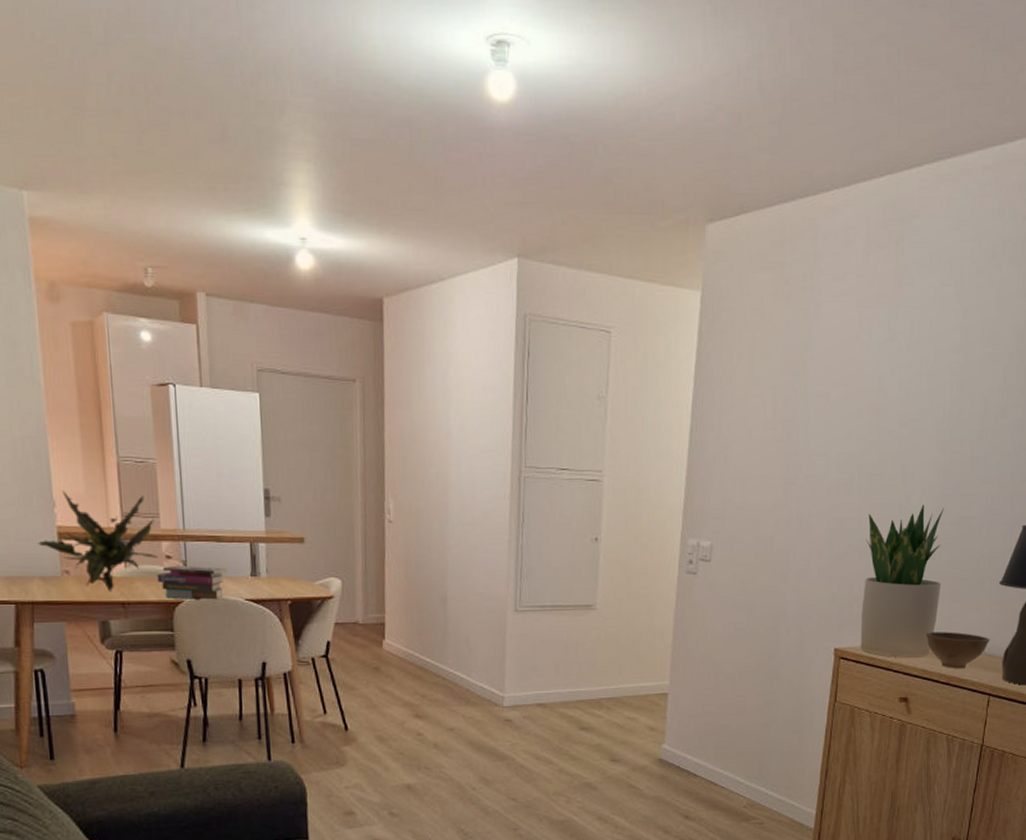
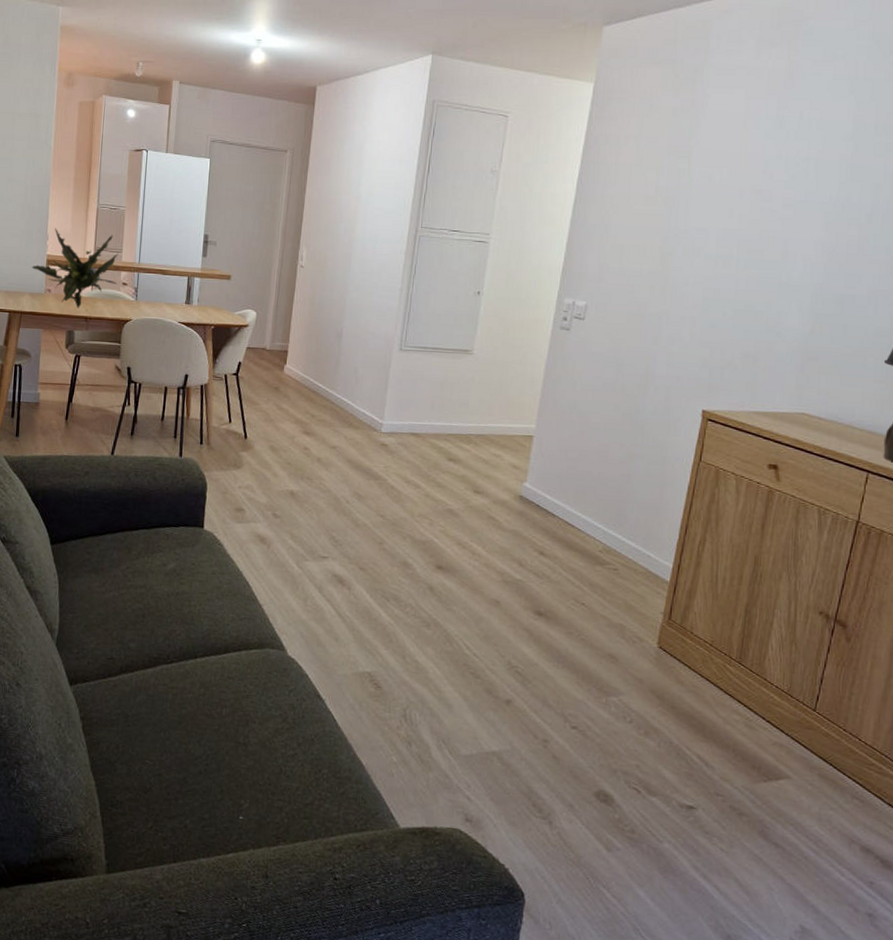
books: present [157,565,227,600] -> none [114,291,168,321]
planter: present [860,504,944,659] -> none [730,281,827,428]
bowl: present [926,632,990,669] -> none [801,403,872,443]

